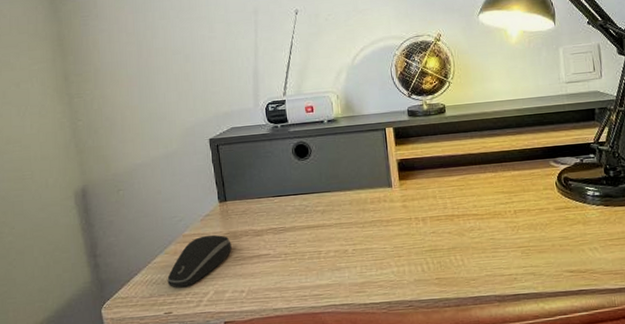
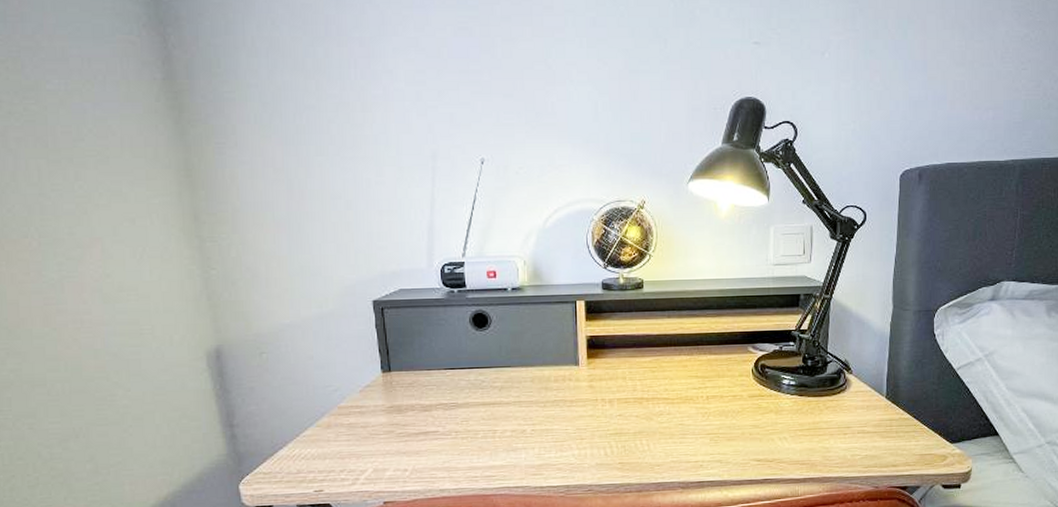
computer mouse: present [167,234,232,287] -> none [318,407,395,463]

